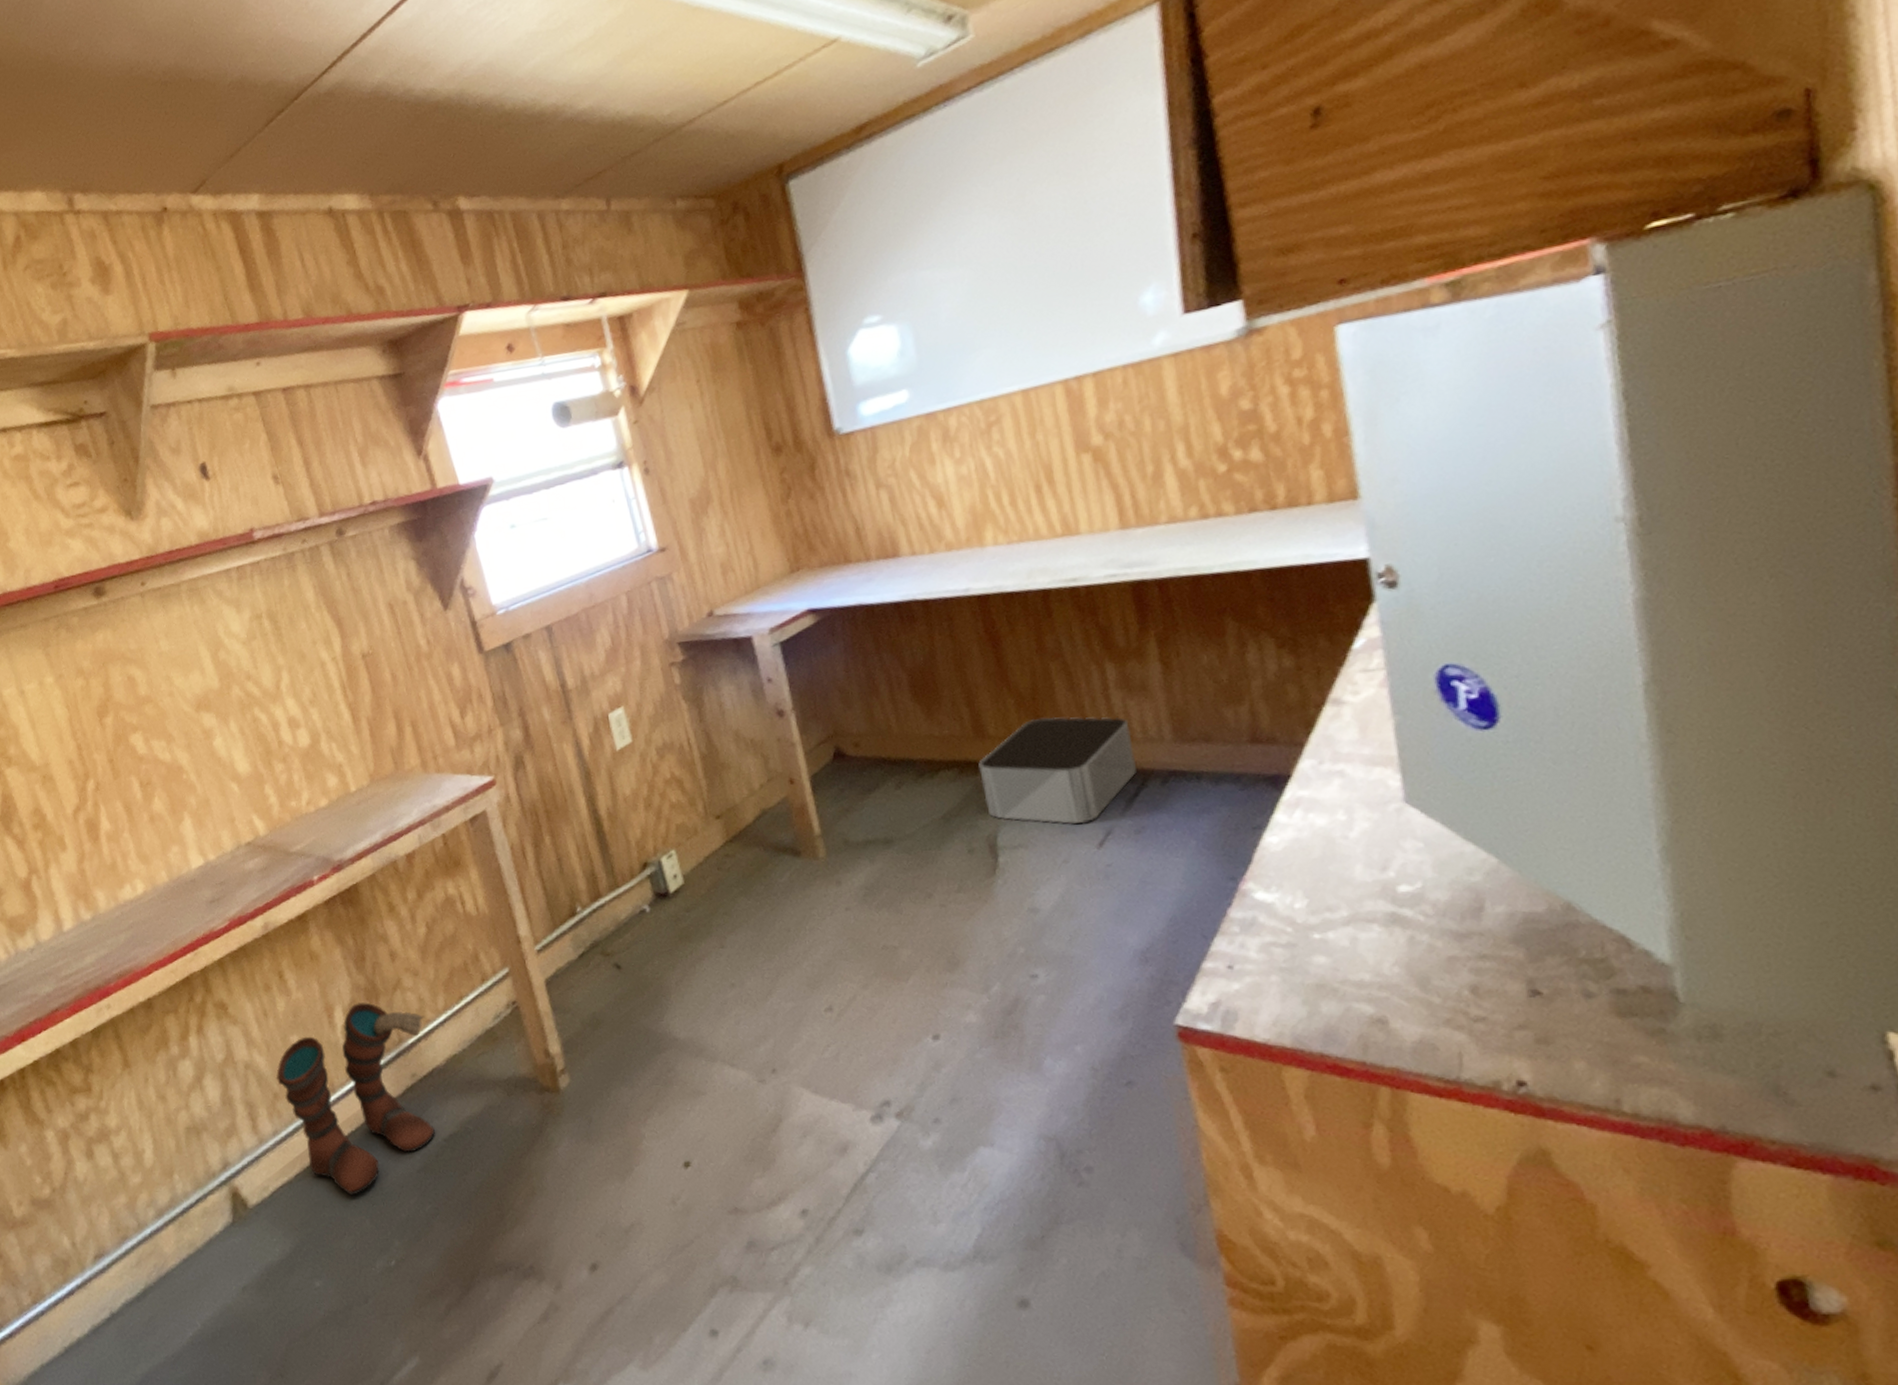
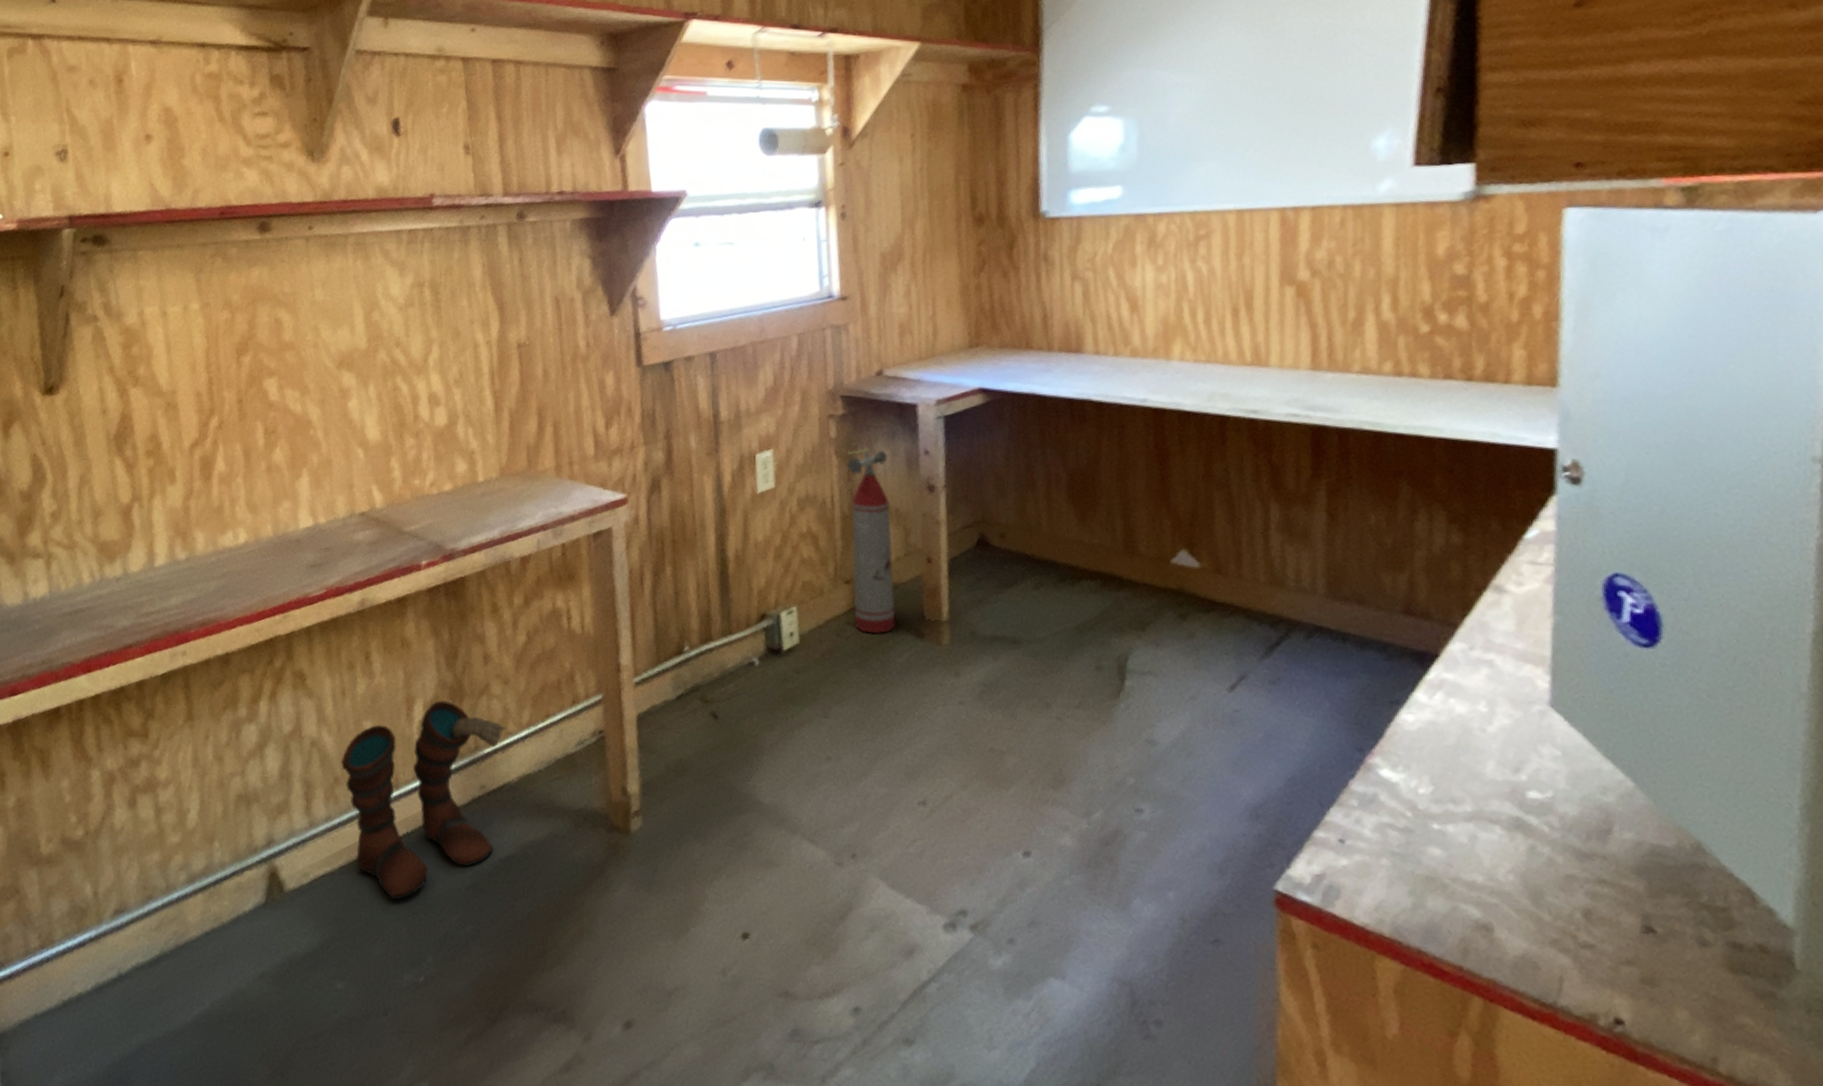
fire extinguisher: none [694,686,772,862] -> present [847,448,896,634]
storage bin: present [978,716,1136,824] -> none [1122,544,1285,663]

